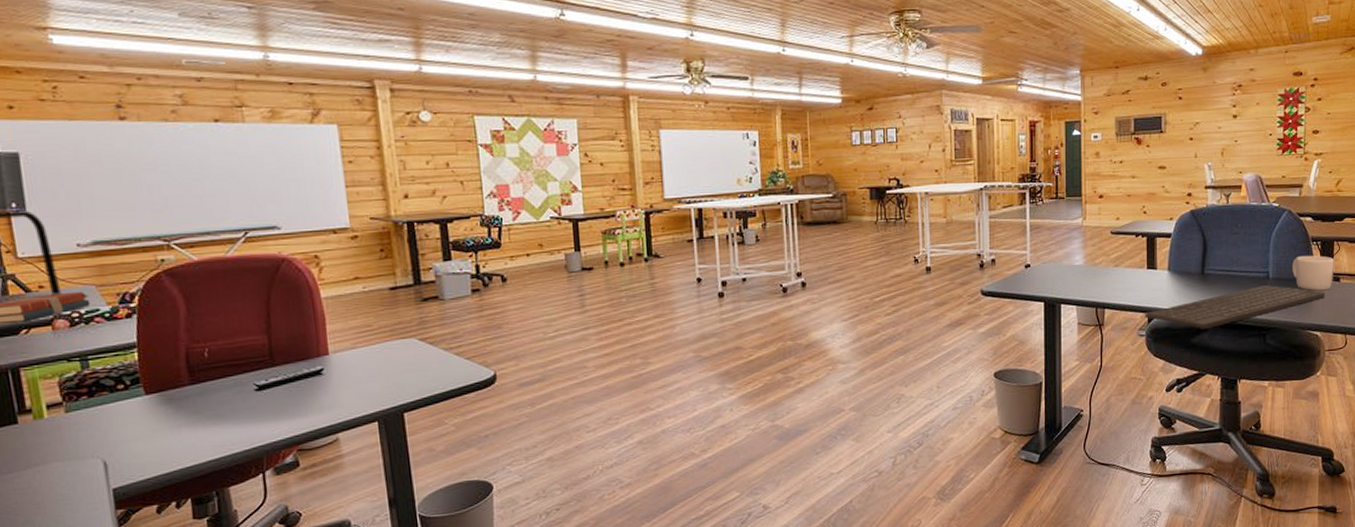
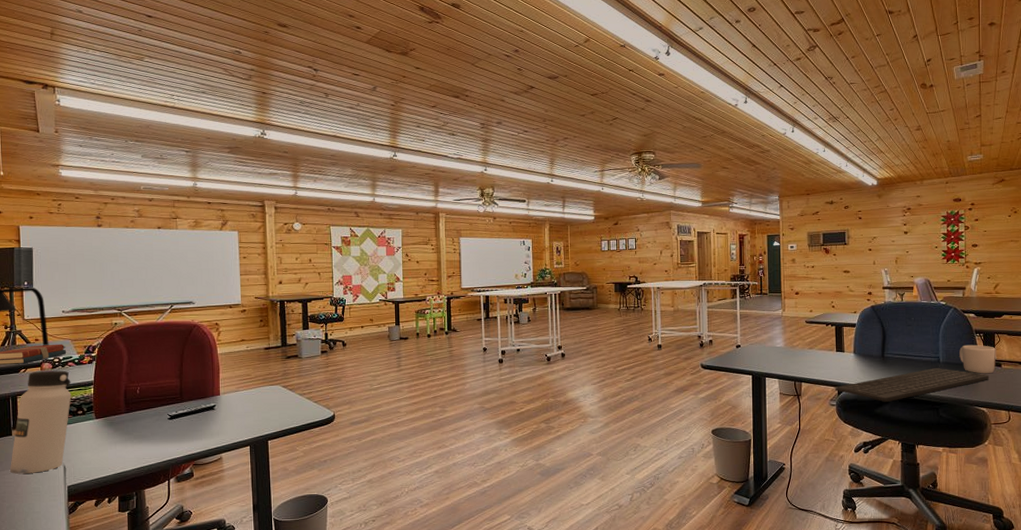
water bottle: none [20,329,105,477] -> present [9,370,72,474]

